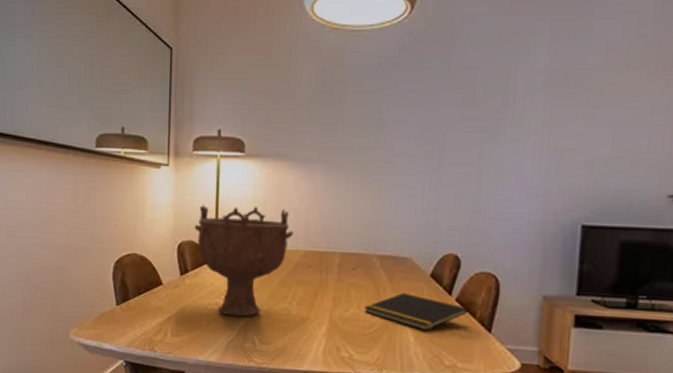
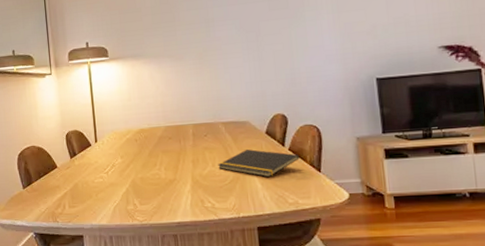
decorative bowl: present [194,204,294,317] -> none [76,96,155,186]

